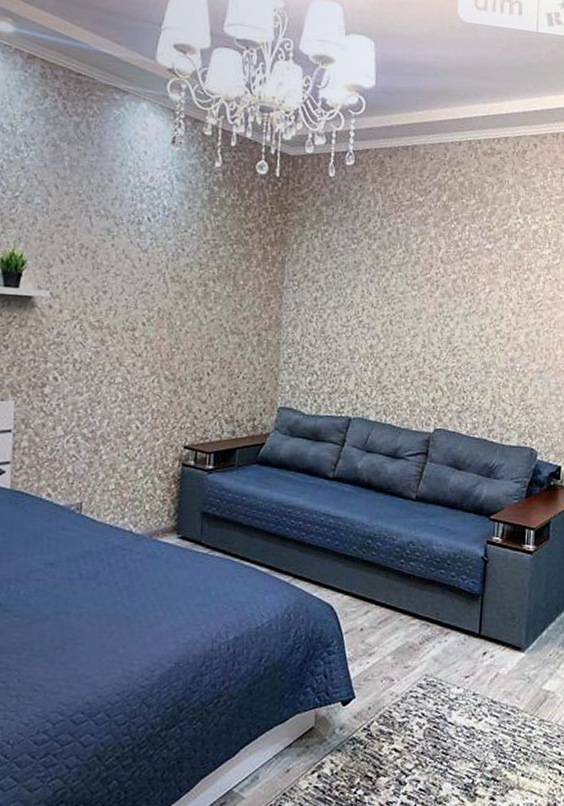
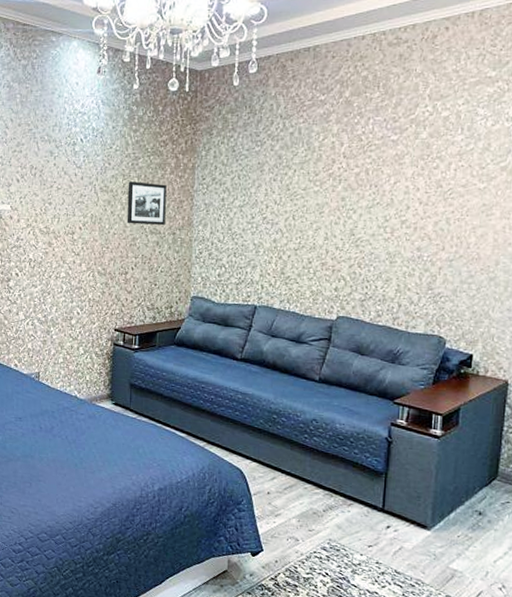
picture frame: none [202,272,252,324] -> present [126,181,167,225]

